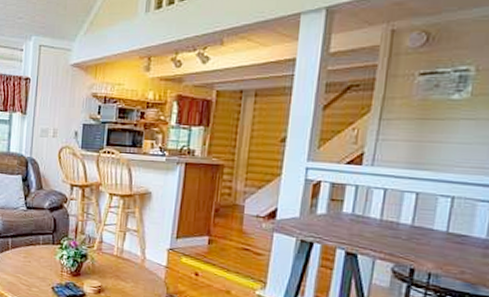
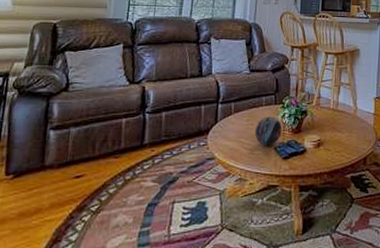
decorative orb: none [31,255,60,285] -> present [254,116,282,145]

